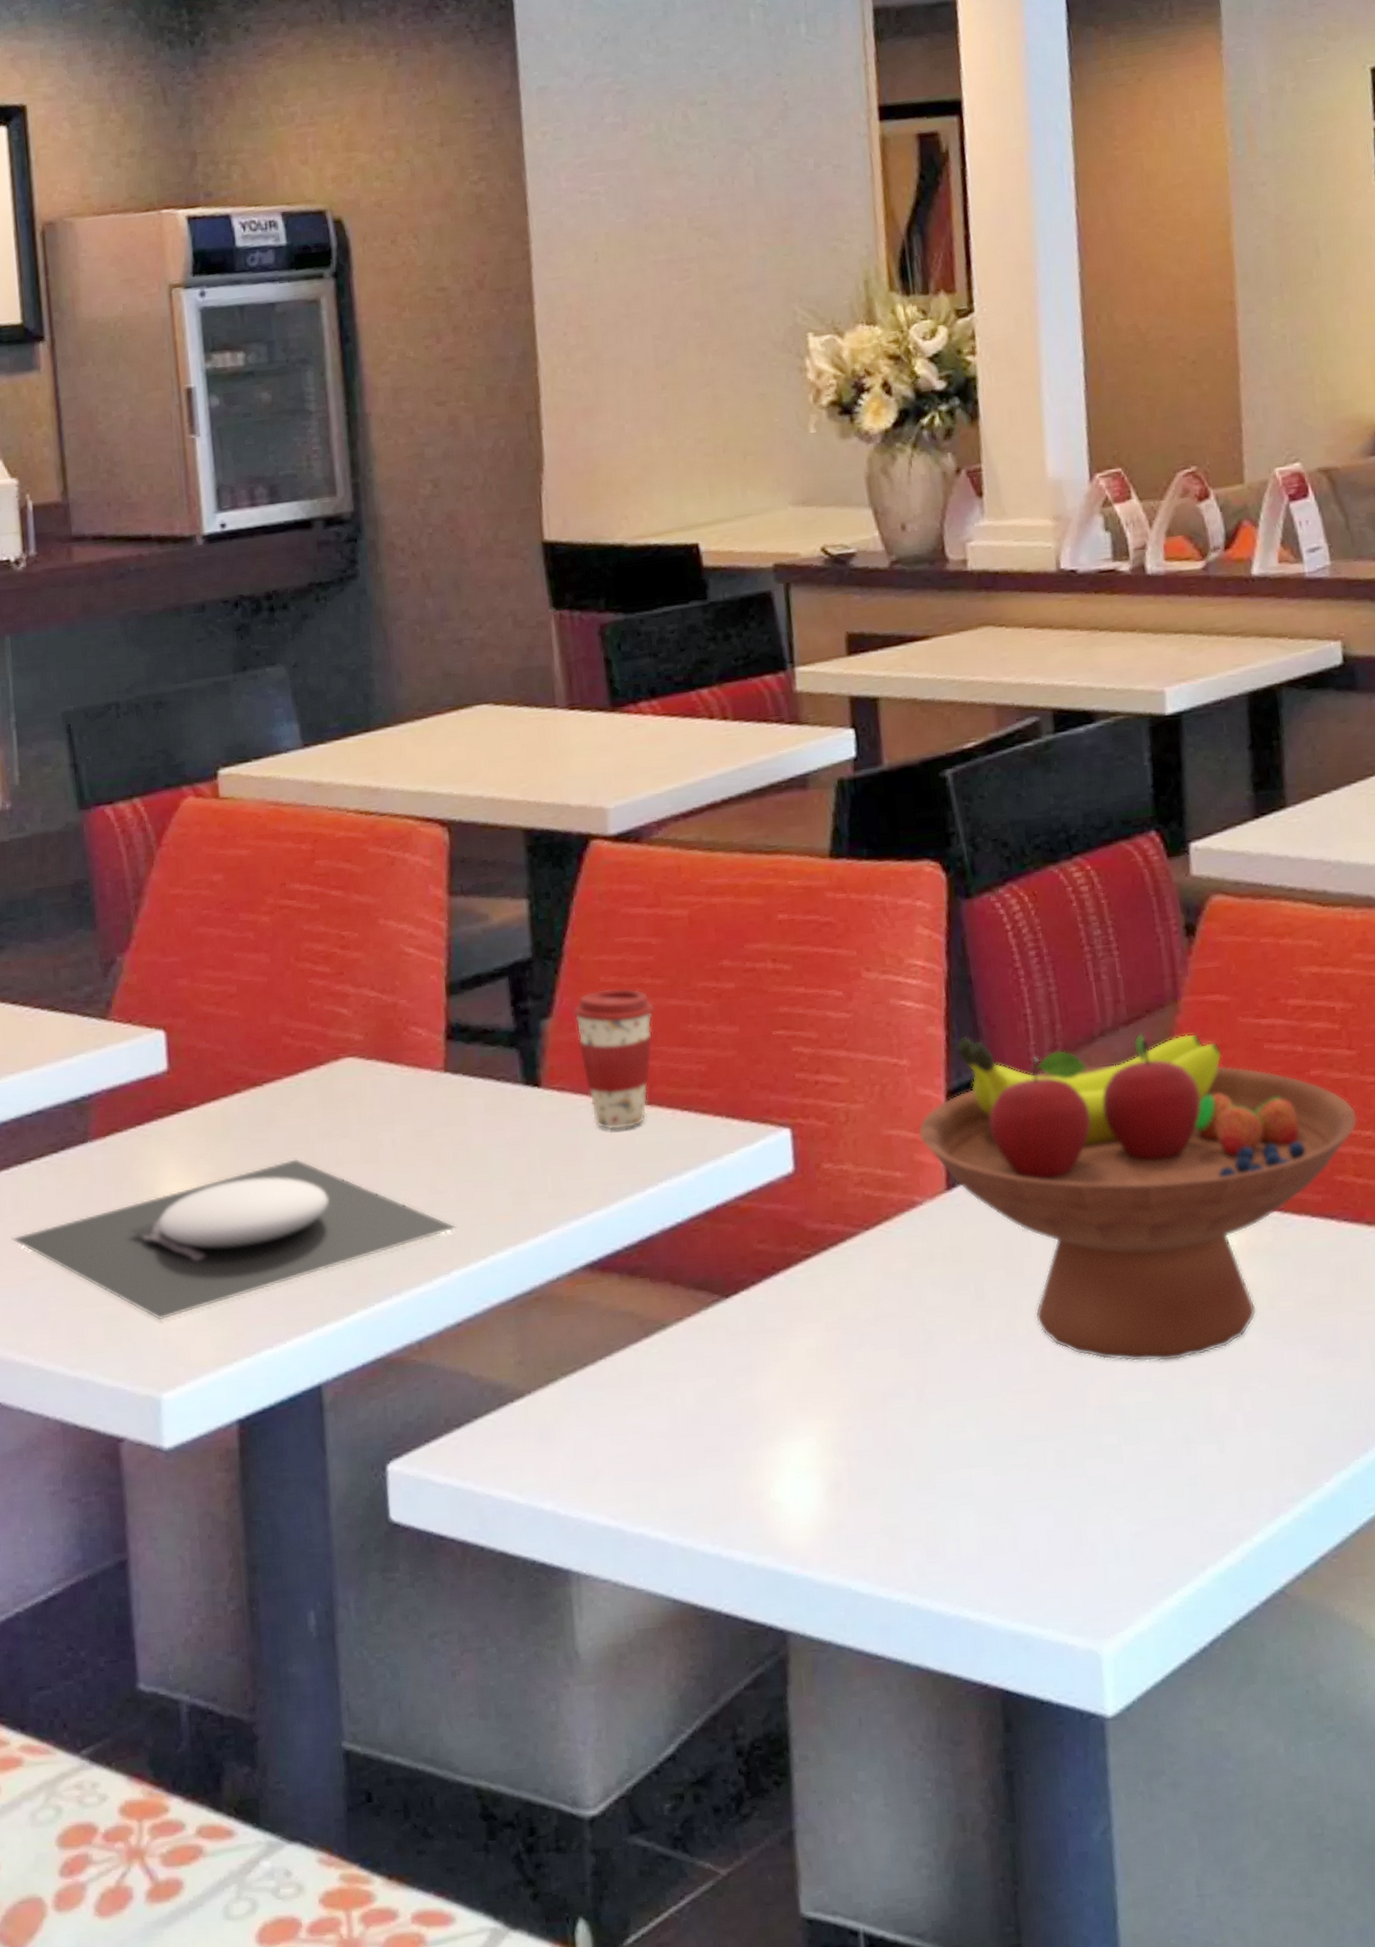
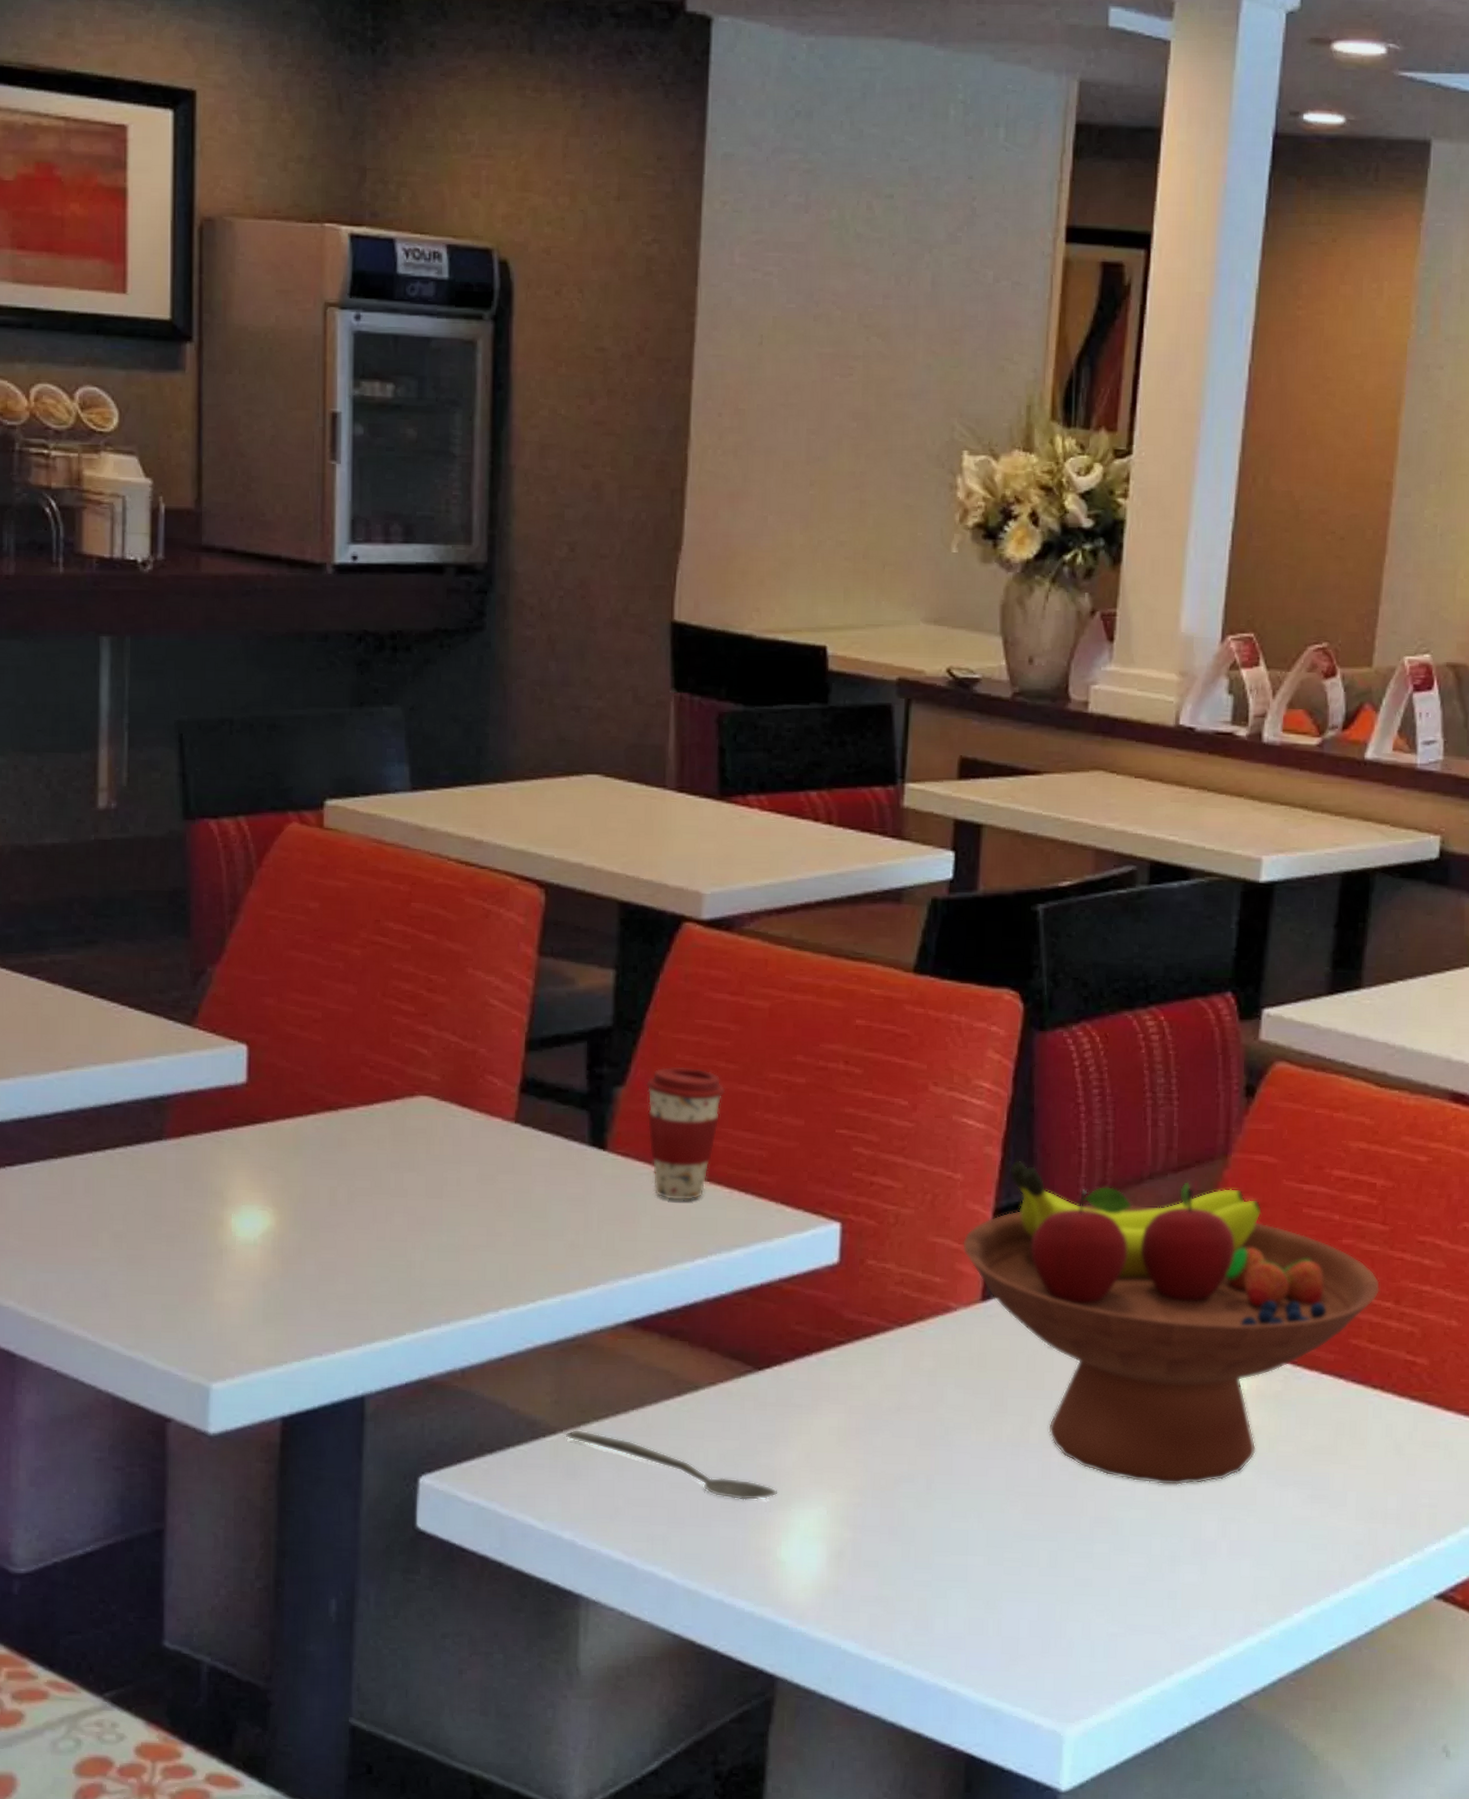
plate: present [11,1158,457,1320] -> none [80,1183,510,1316]
spoon: none [533,1389,762,1442] -> present [565,1430,777,1501]

